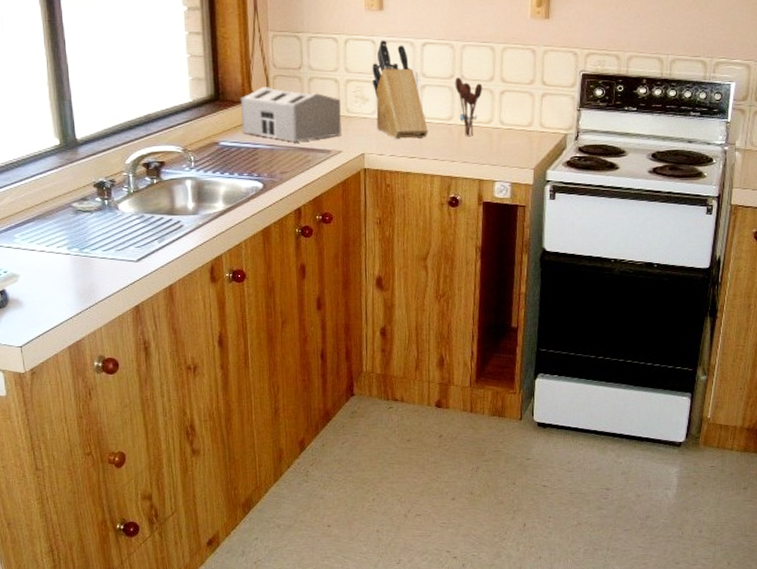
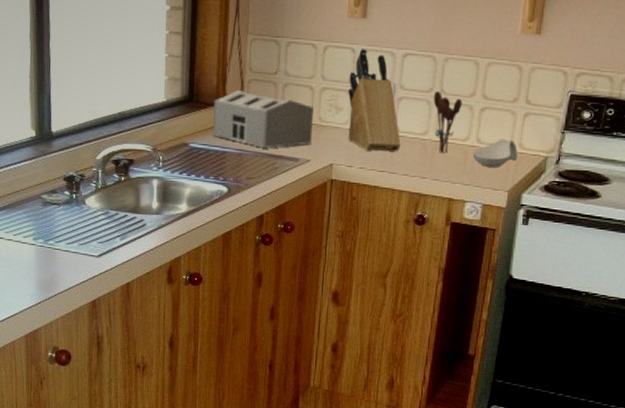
spoon rest: none [496,119,539,148] -> present [472,139,518,168]

